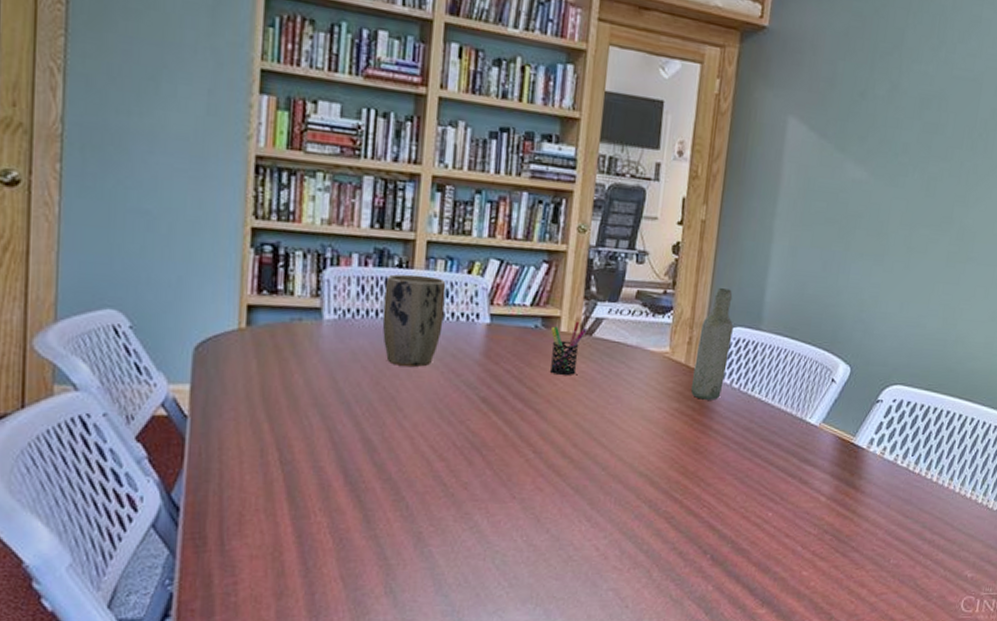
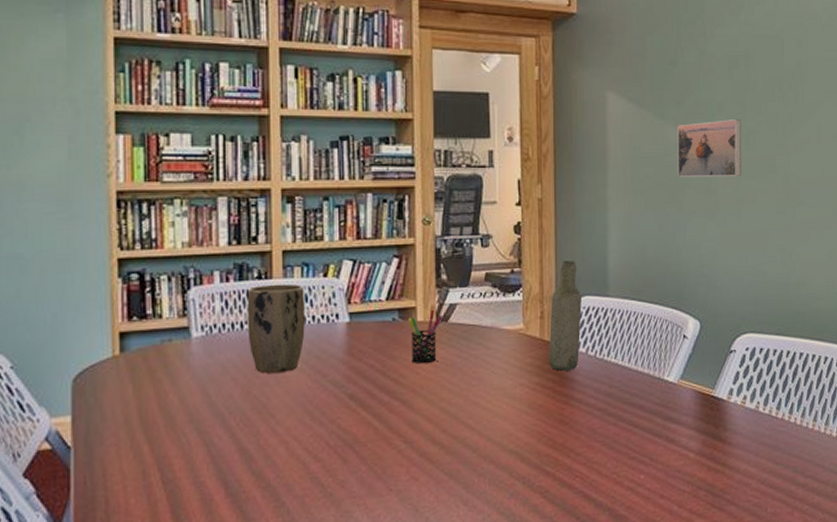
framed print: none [850,160,925,223] -> present [677,119,742,177]

